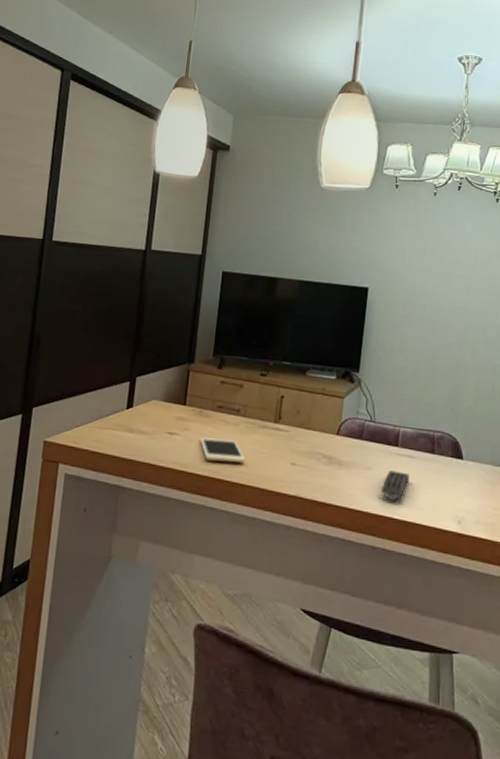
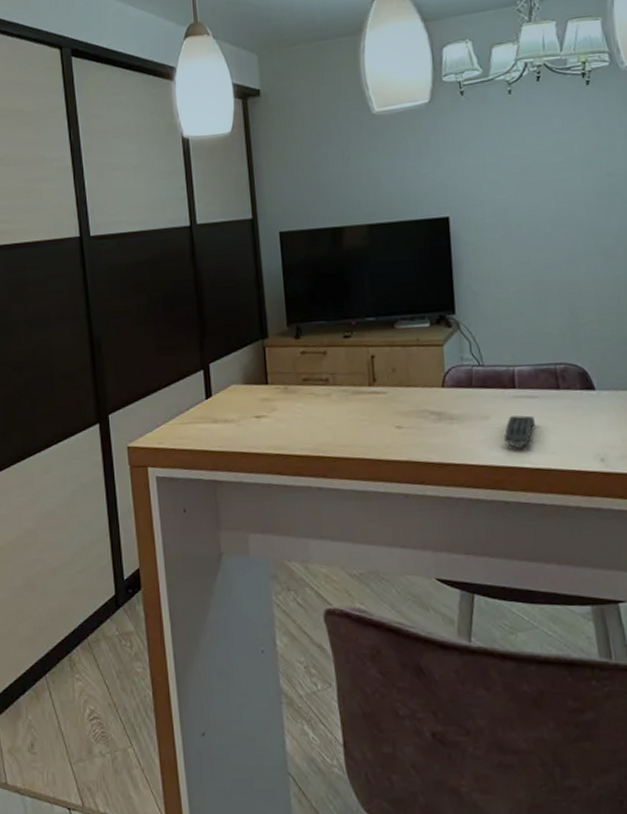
cell phone: present [200,437,245,463] -> none [291,412,345,439]

